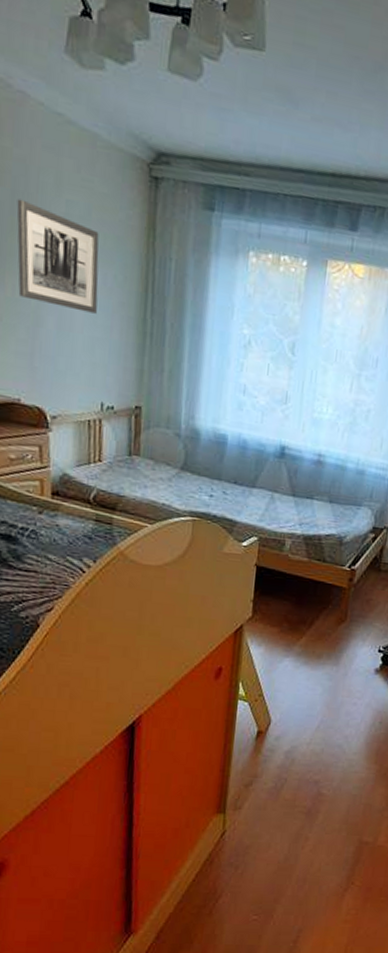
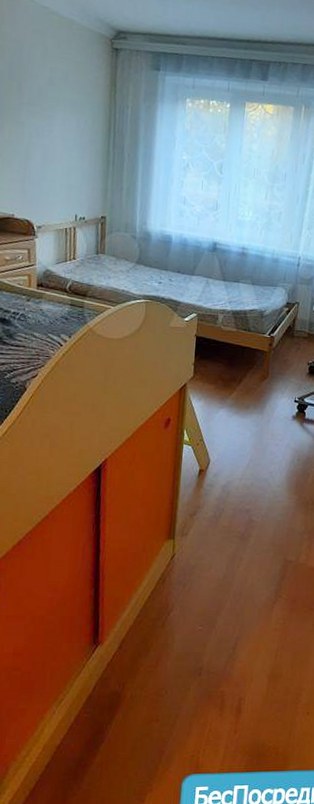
wall art: present [16,198,99,314] -> none [13,68,74,149]

